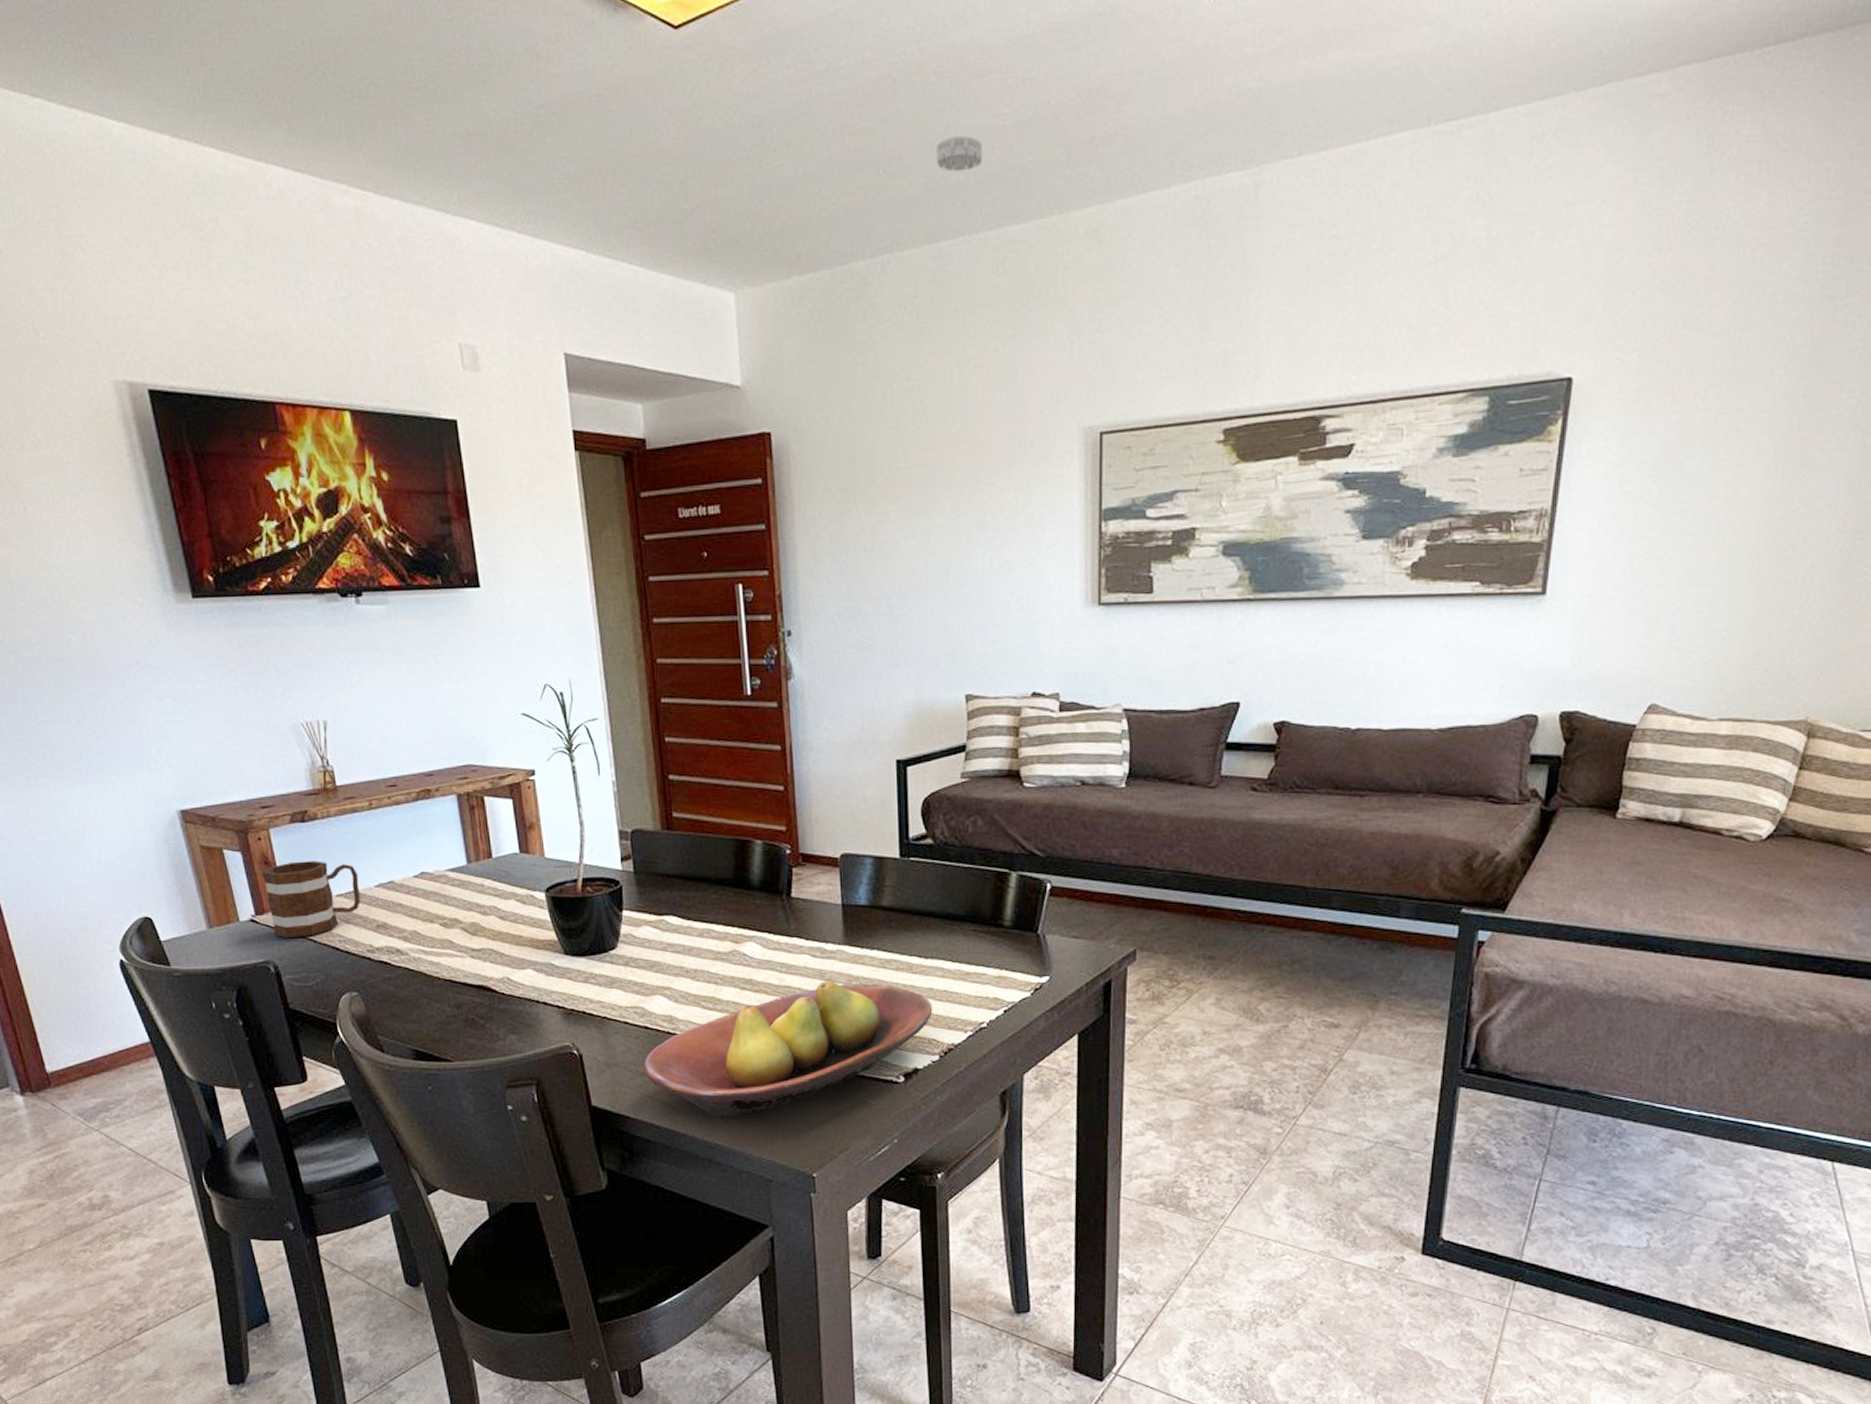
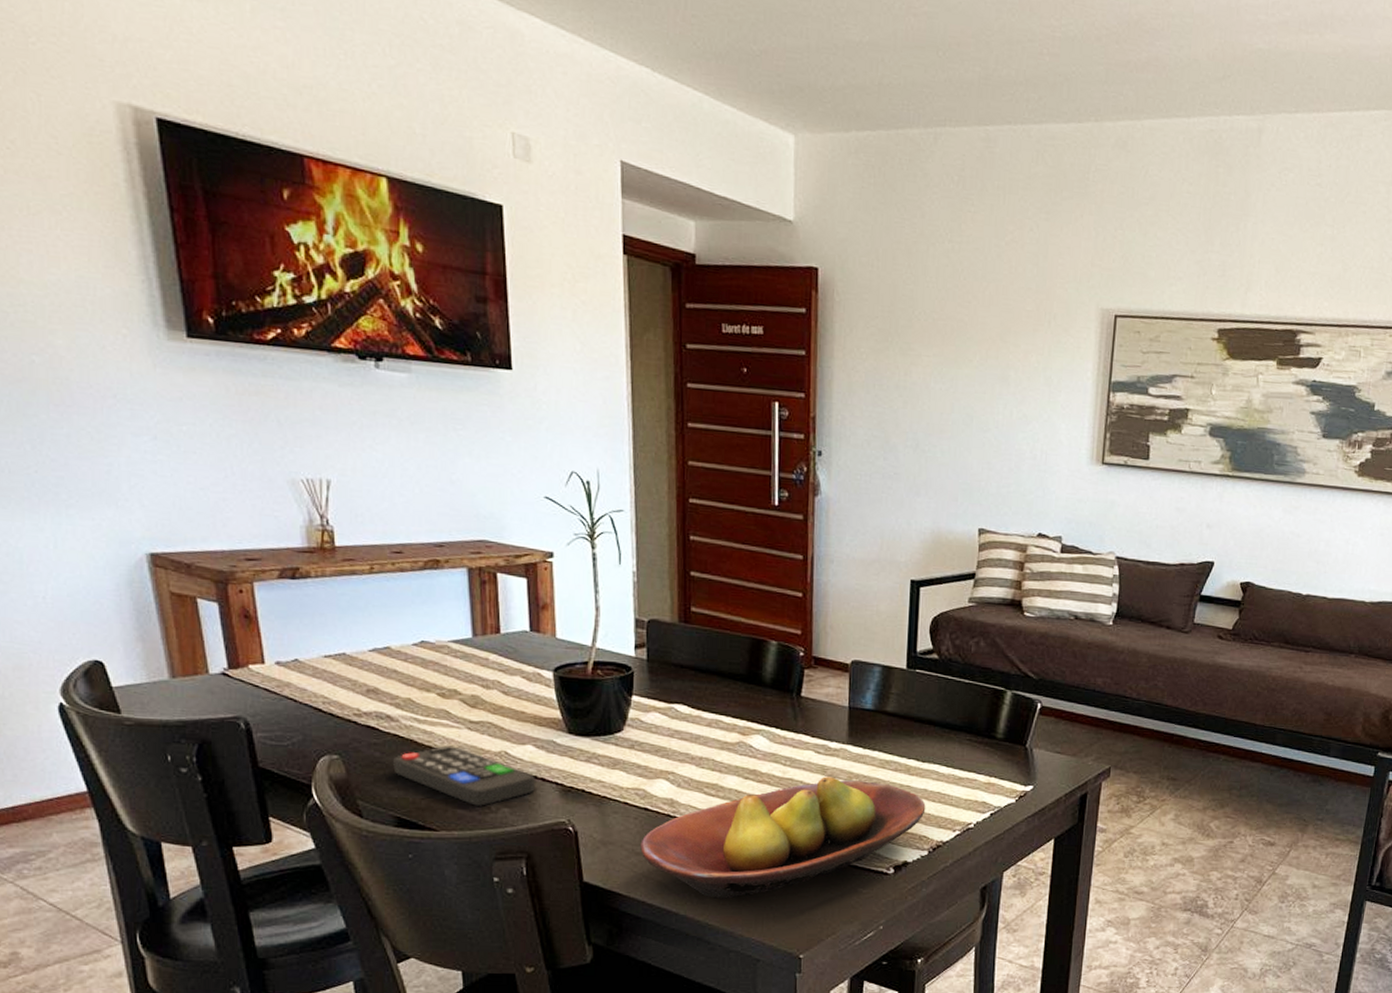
mug: present [261,861,361,939] -> none [239,617,351,696]
remote control: none [405,975,538,1034] -> present [392,745,535,806]
smoke detector: present [937,136,982,172] -> none [991,36,1033,69]

